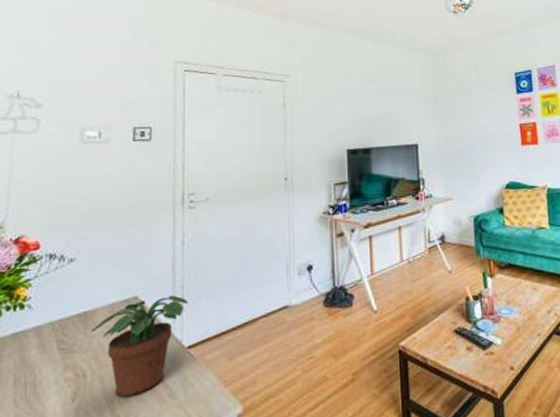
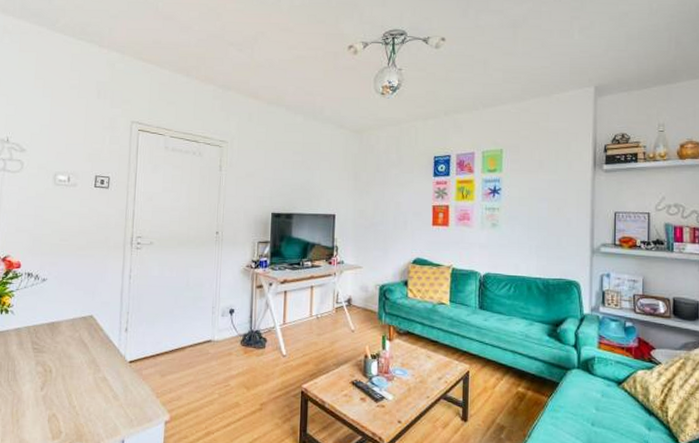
potted plant: present [91,295,188,398] -> none [57,318,132,394]

